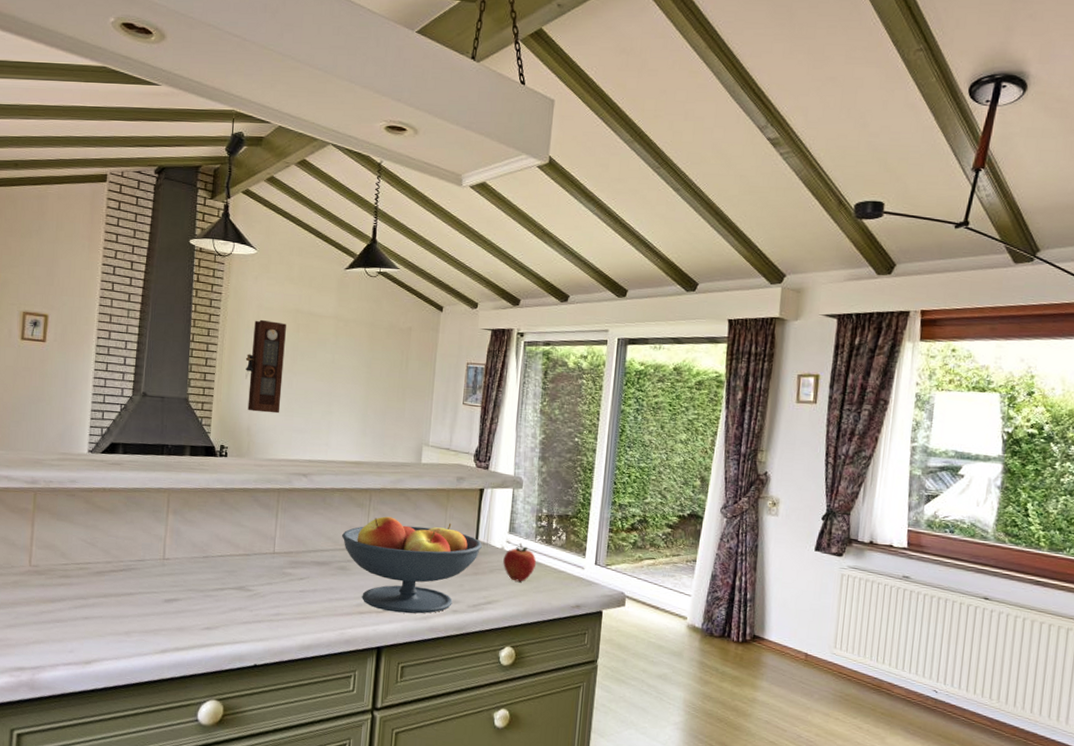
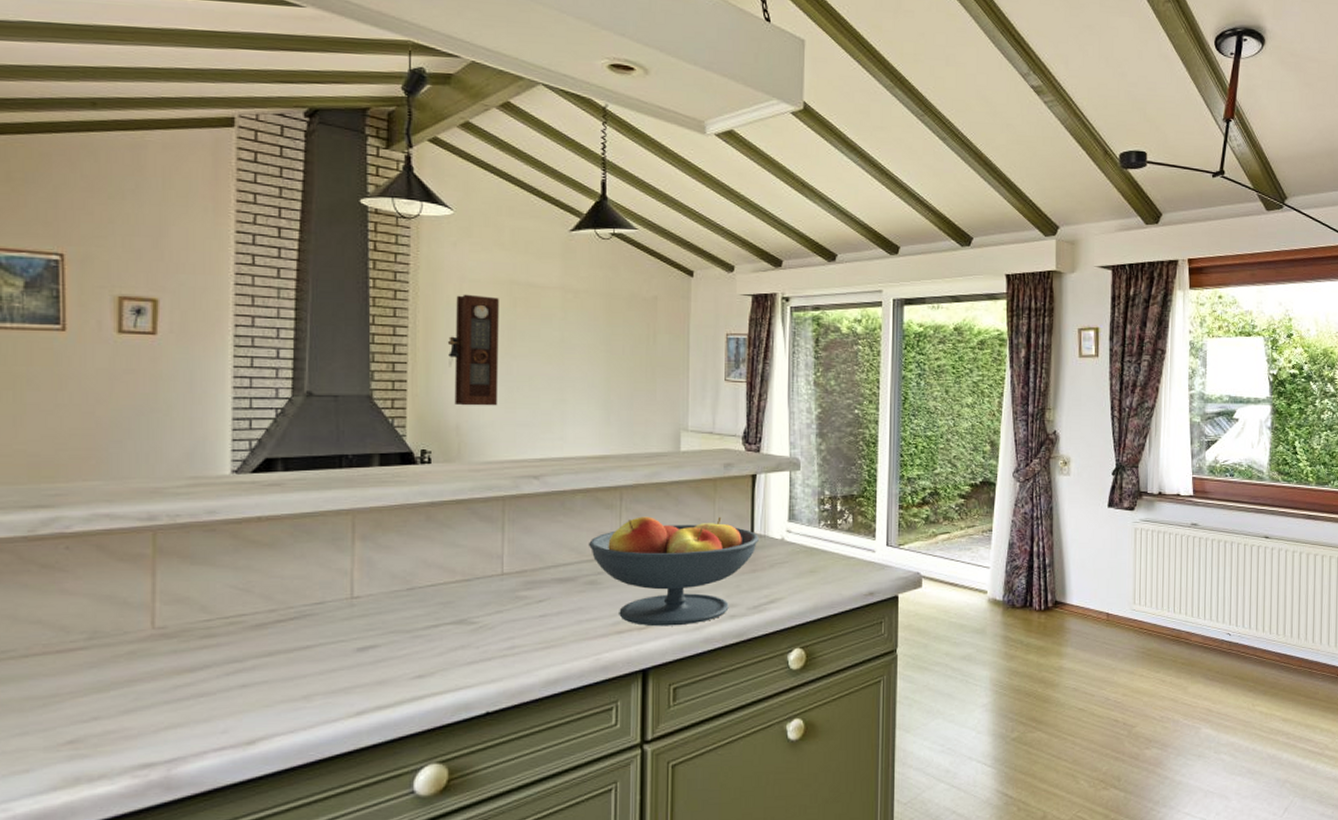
apple: present [503,542,537,582] -> none [784,530,822,574]

